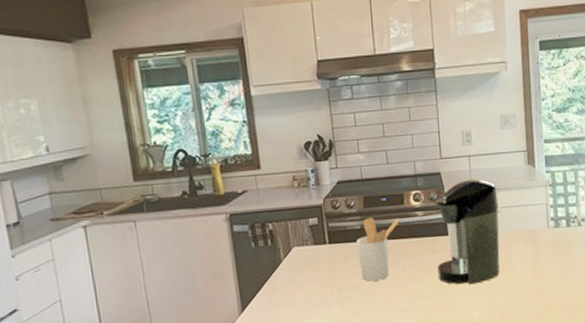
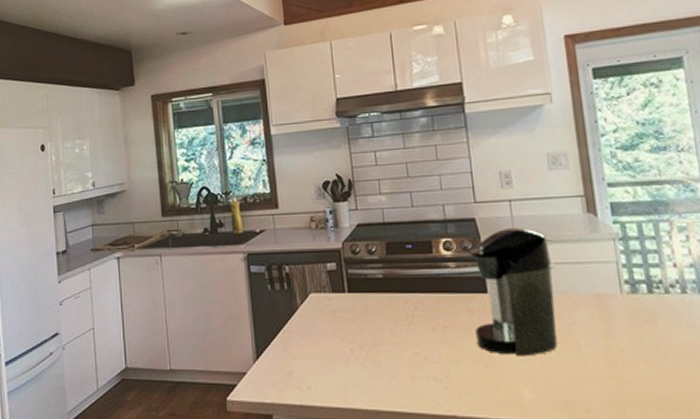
utensil holder: present [356,217,400,282] -> none [378,266,428,340]

